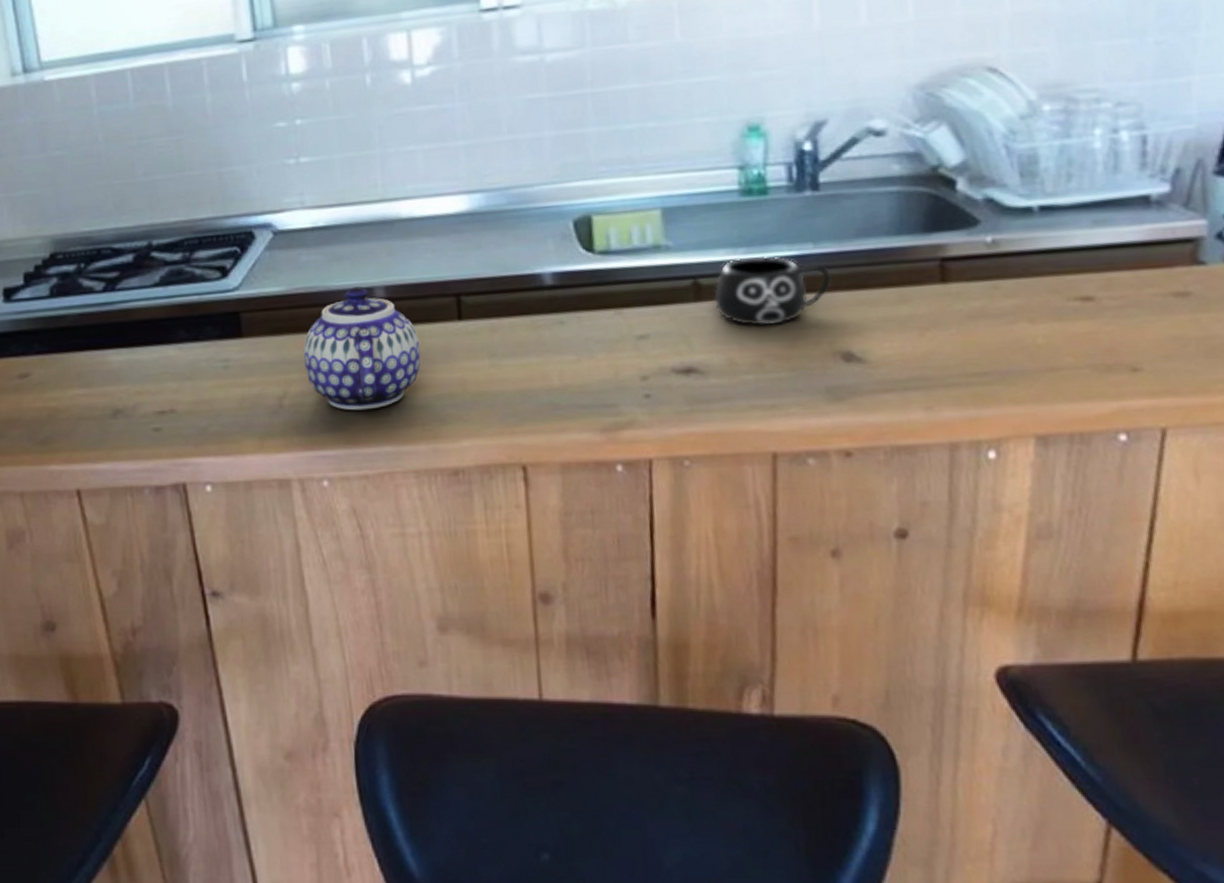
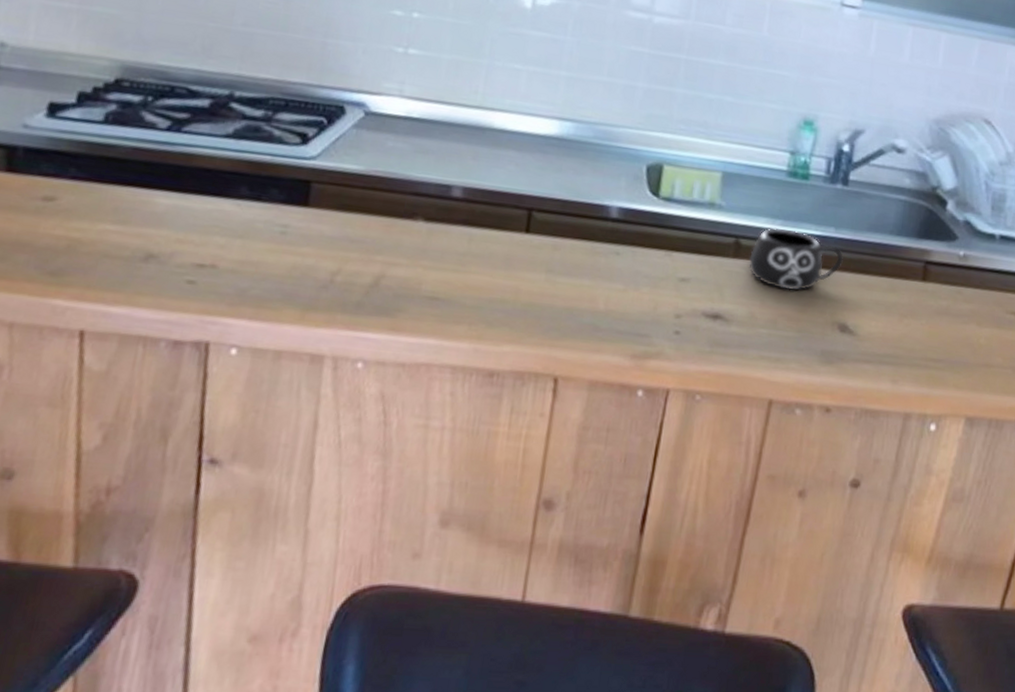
teapot: present [303,286,421,411] -> none [365,181,485,301]

